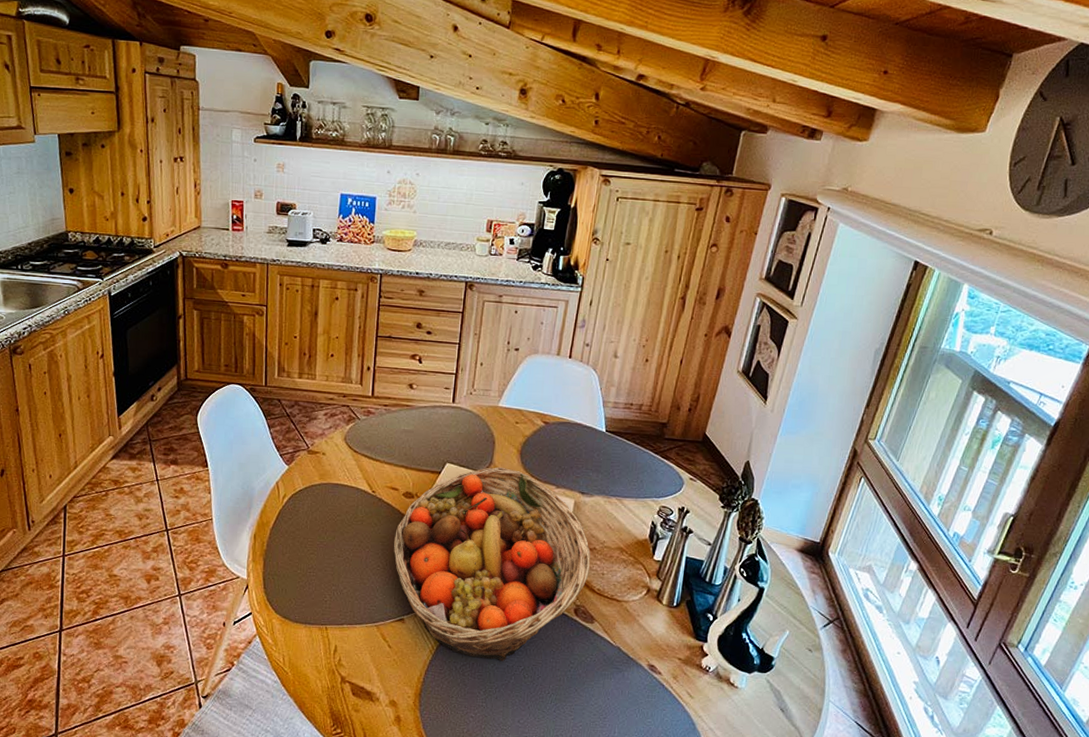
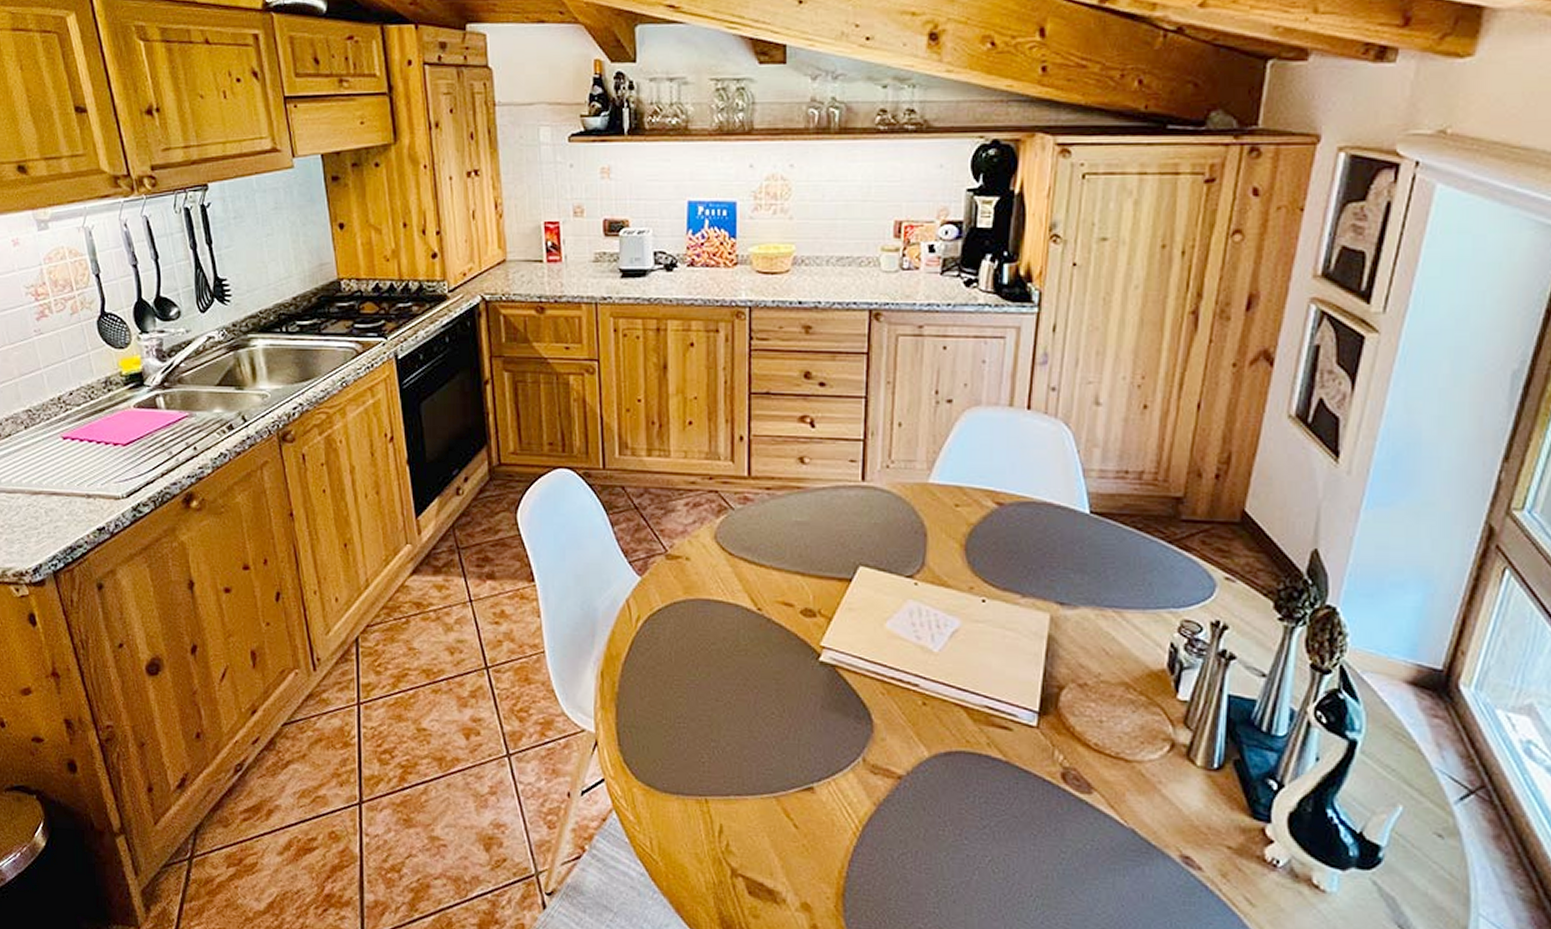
fruit basket: present [393,466,591,662] -> none [791,569,1080,849]

